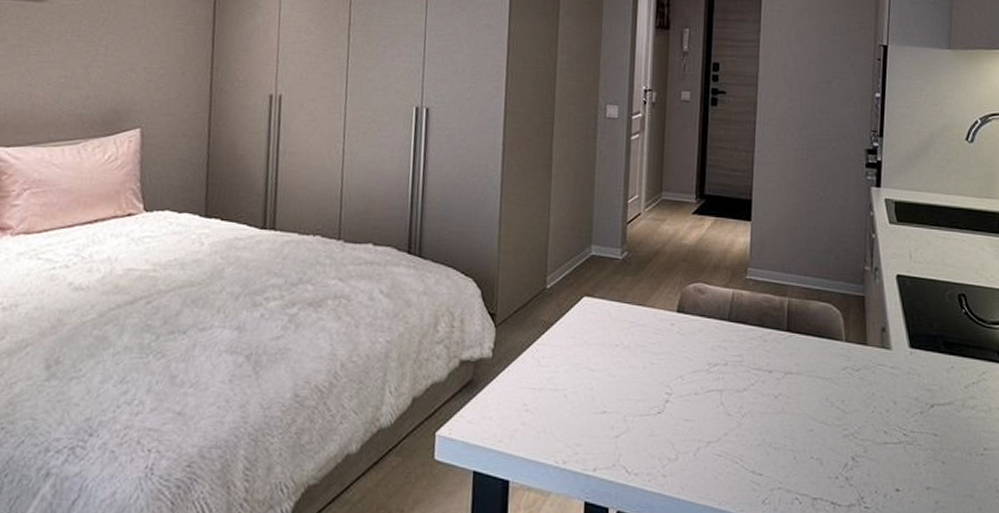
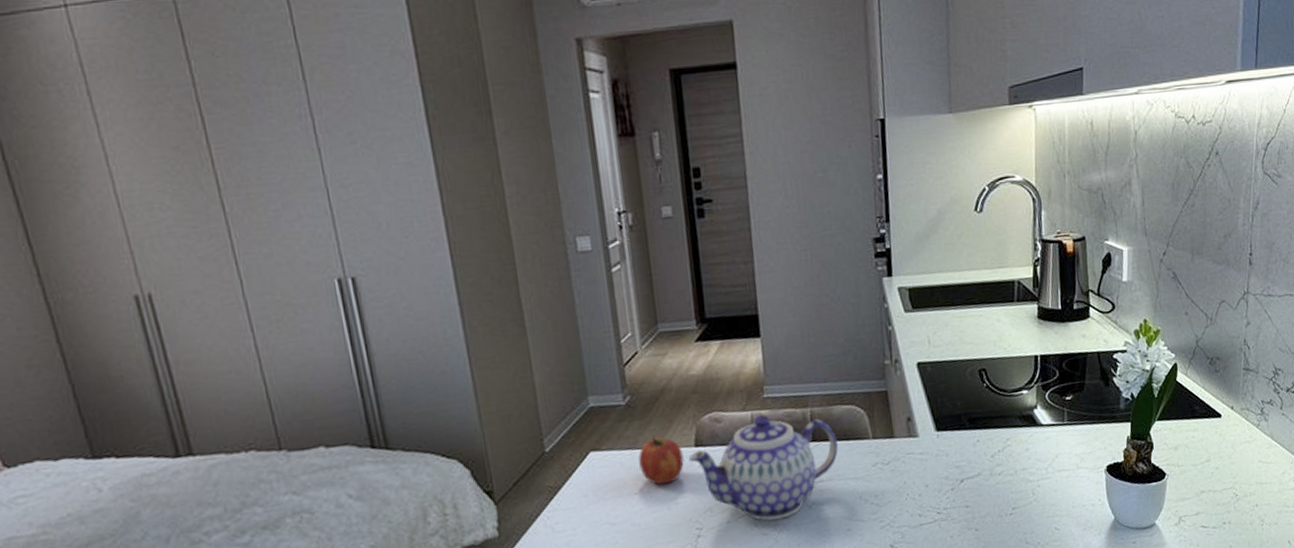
fruit: none [625,295,665,343] -> present [638,437,684,486]
teapot: none [669,295,810,403] -> present [688,415,838,521]

